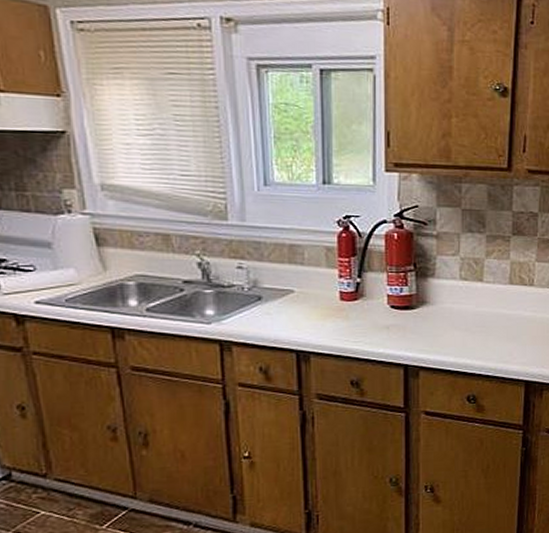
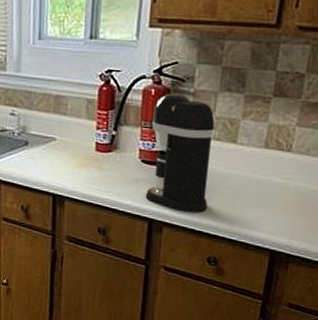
coffee maker: none [397,236,461,354] -> present [145,93,215,213]

